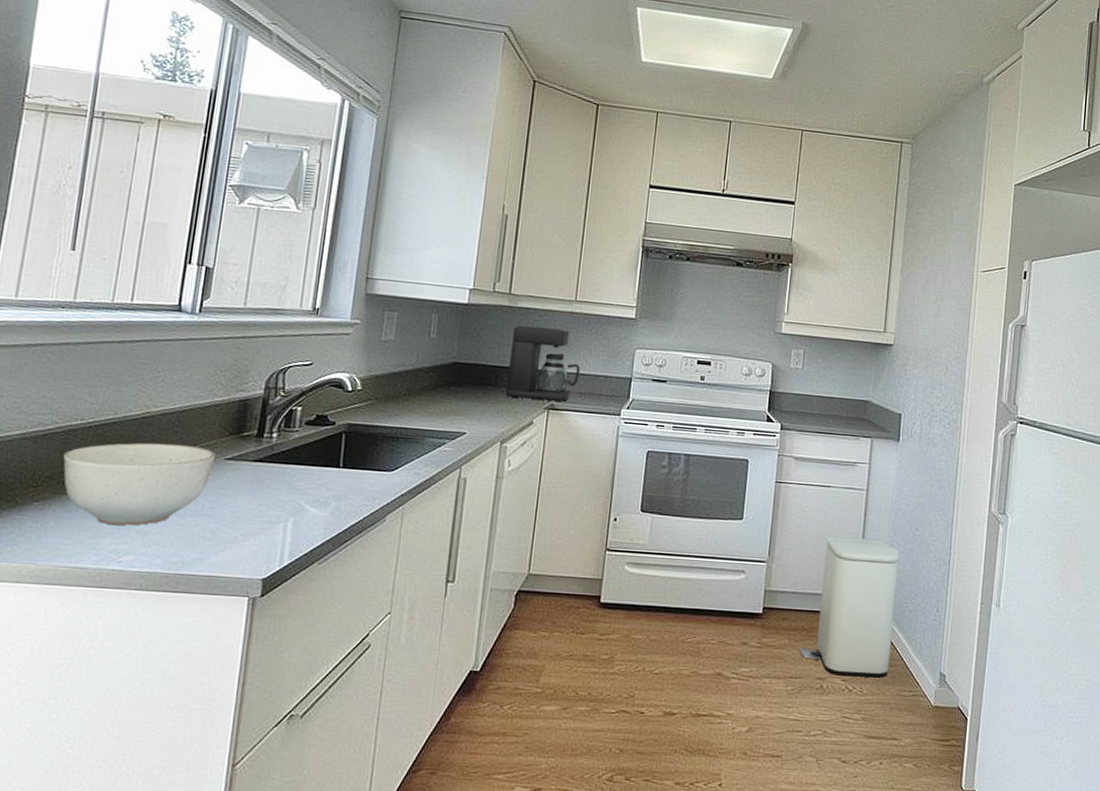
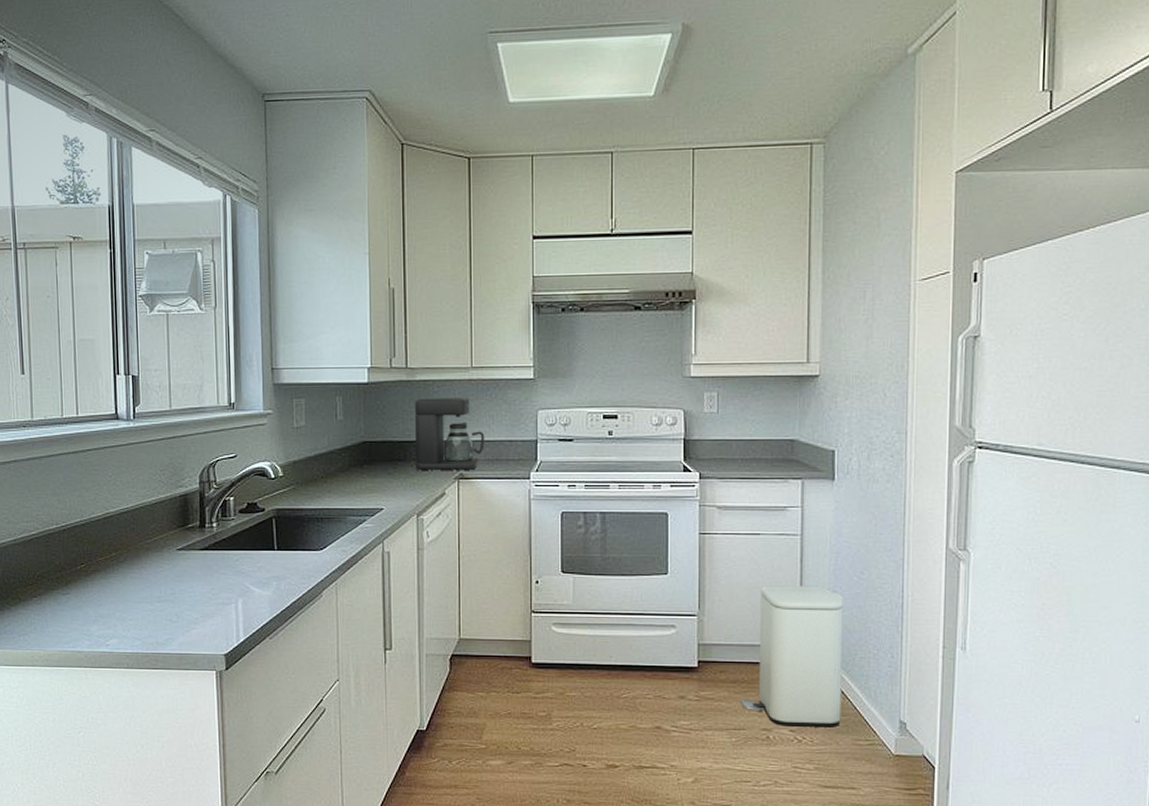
bowl: present [63,442,217,526] -> none [48,539,169,613]

